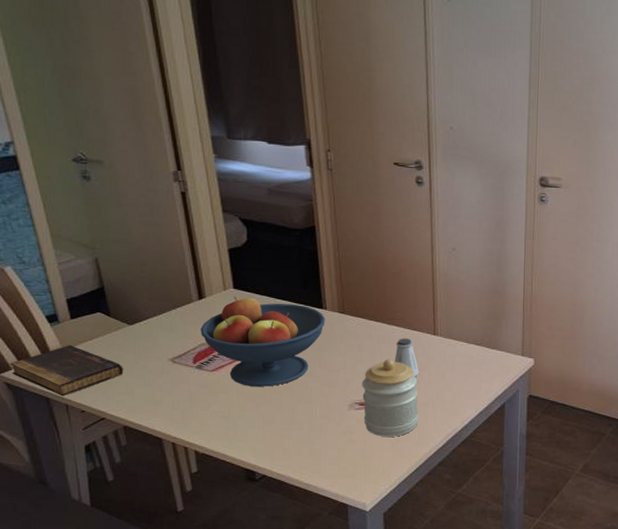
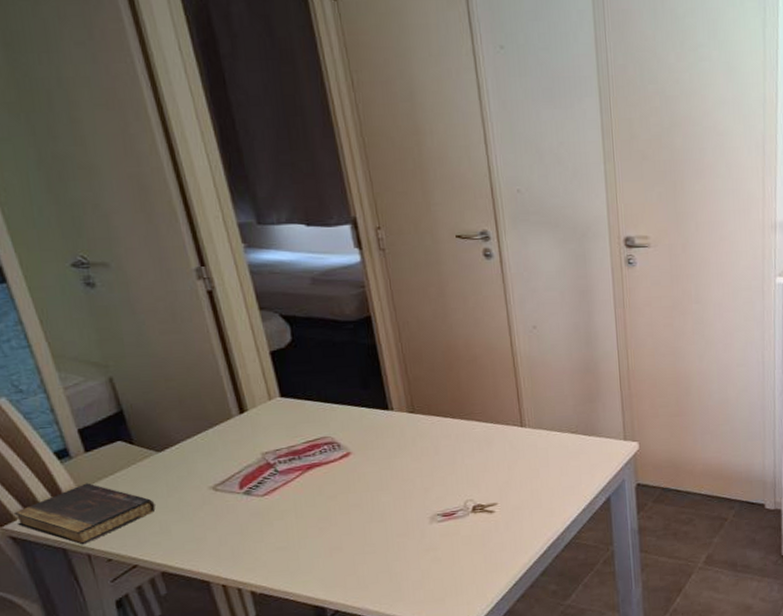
fruit bowl: present [200,296,326,387] -> none [245,405,393,509]
jar: present [362,359,418,437] -> none [443,459,513,550]
saltshaker: present [394,338,419,377] -> none [478,433,508,477]

